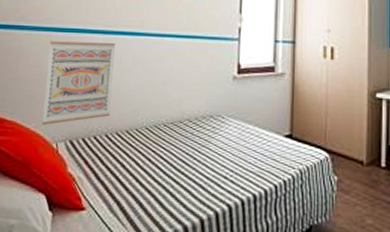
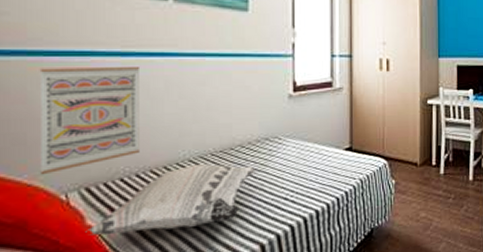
decorative pillow: none [66,132,201,190] -> present [85,164,257,235]

